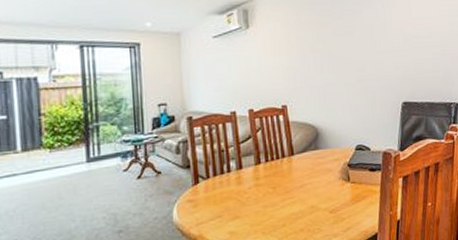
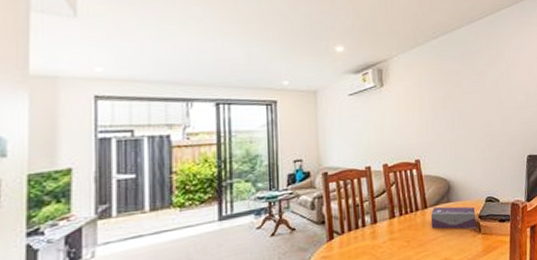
tissue box: none [297,154,346,178] -> present [430,206,477,229]

